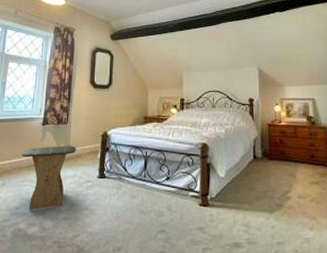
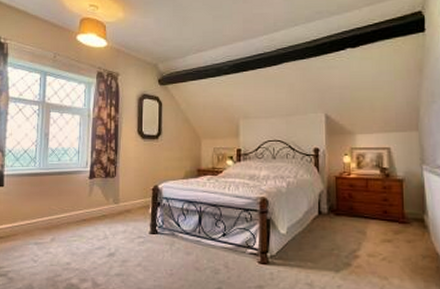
stool: present [21,145,77,210] -> none [69,199,127,266]

